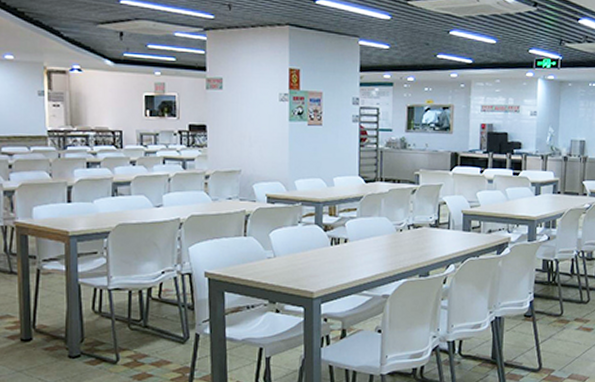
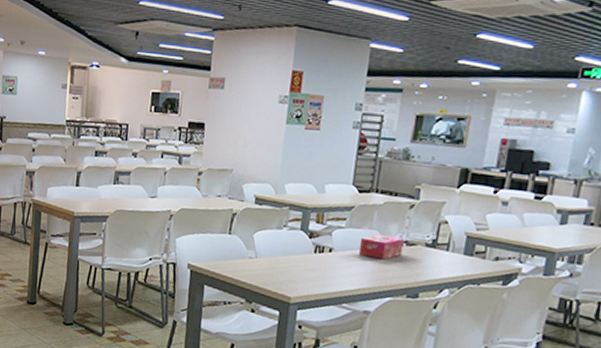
tissue box: none [371,220,411,244] -> present [358,234,404,260]

